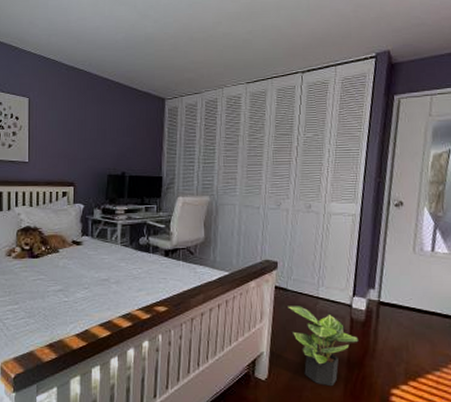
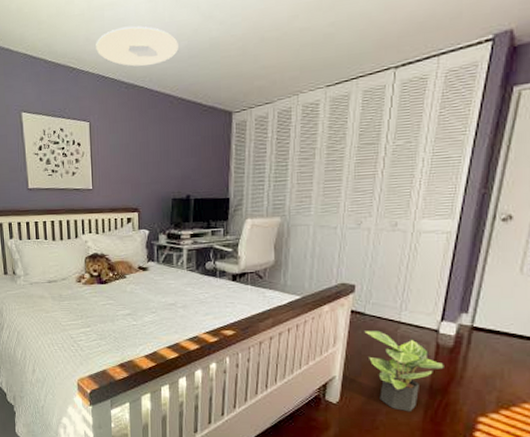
ceiling light: none [39,15,117,52] -> present [96,26,178,67]

